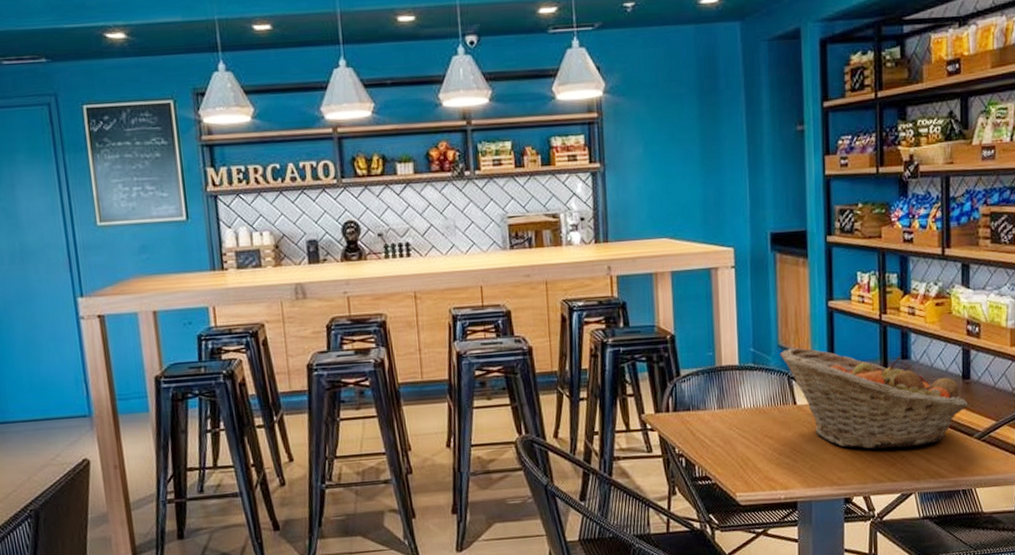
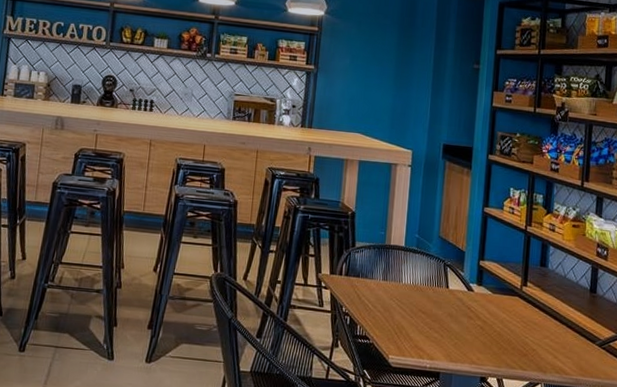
fruit basket: present [779,347,968,449] -> none [439,240,593,343]

